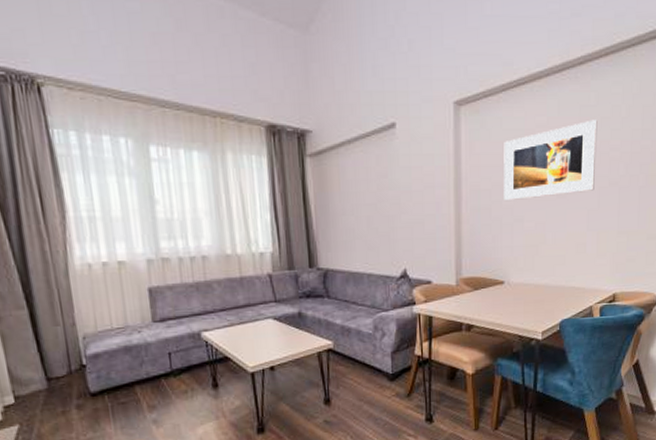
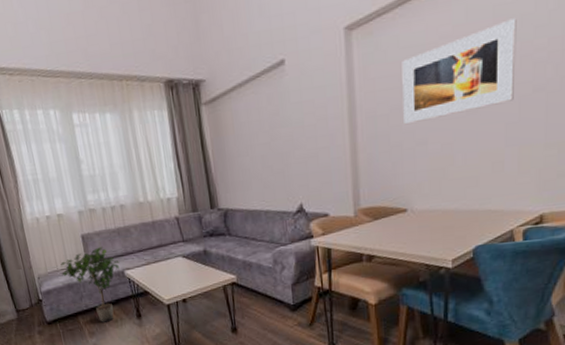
potted plant: none [117,302,196,394] -> present [61,246,120,323]

